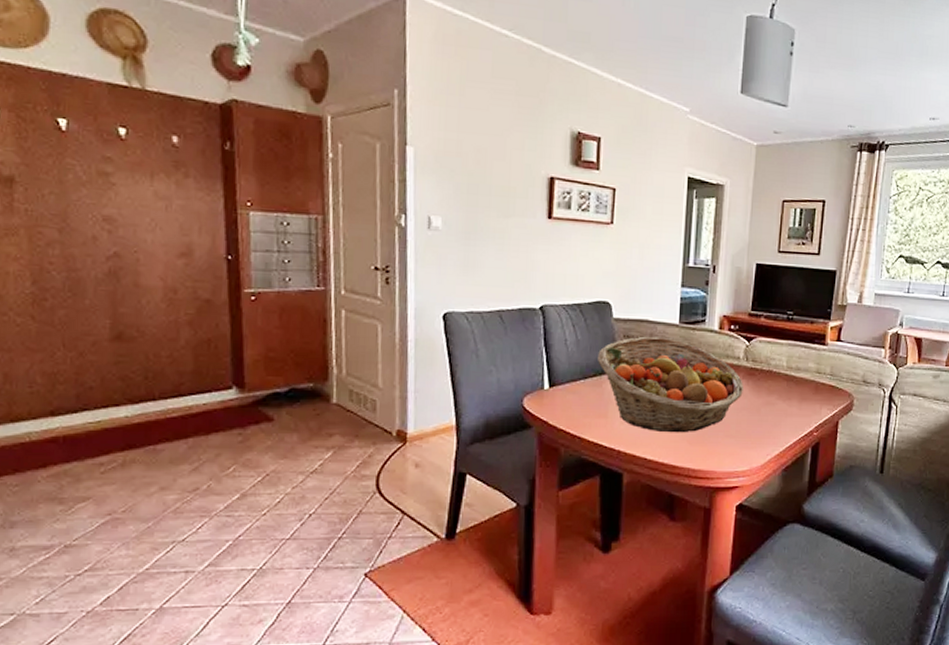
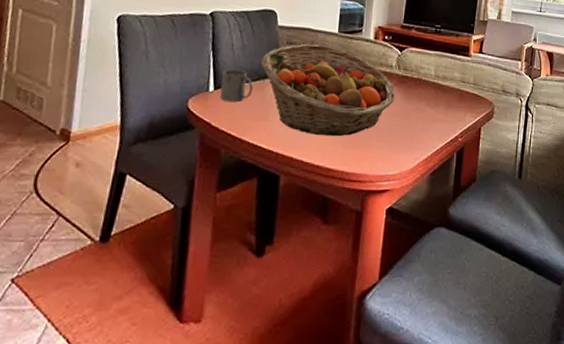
mug: none [556,366,590,400] -> present [220,69,253,103]

